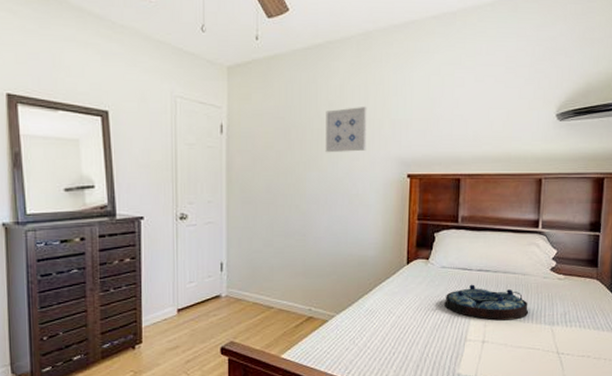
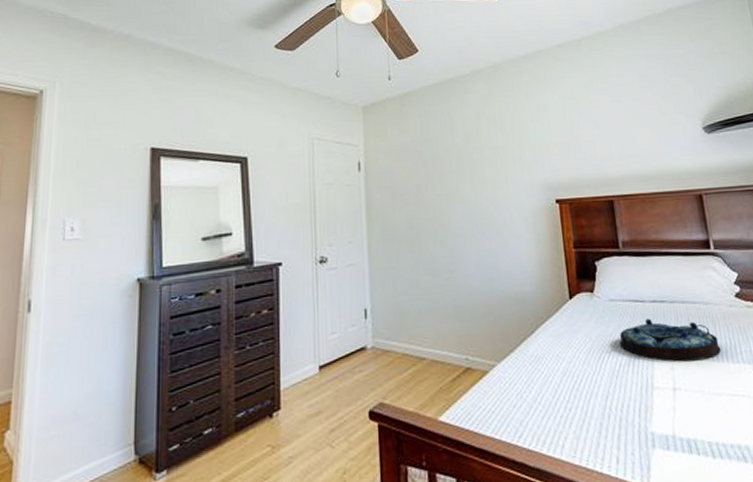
wall art: present [325,106,367,153] -> none [463,133,509,183]

